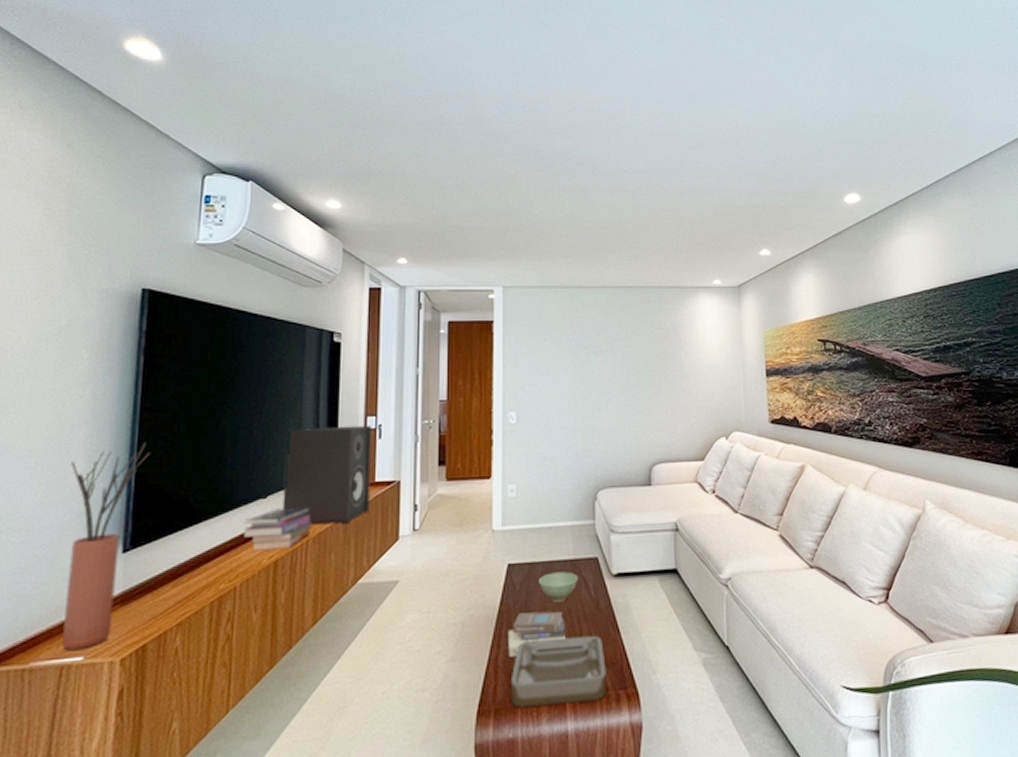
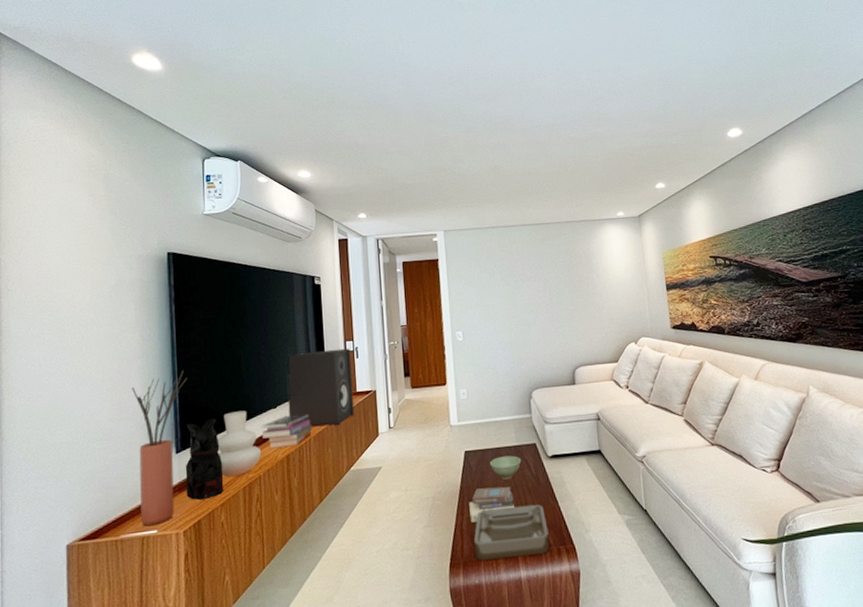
decorative sculpture: none [130,508,186,617] -> present [185,418,224,500]
vase: none [181,499,241,588] -> present [217,410,262,478]

